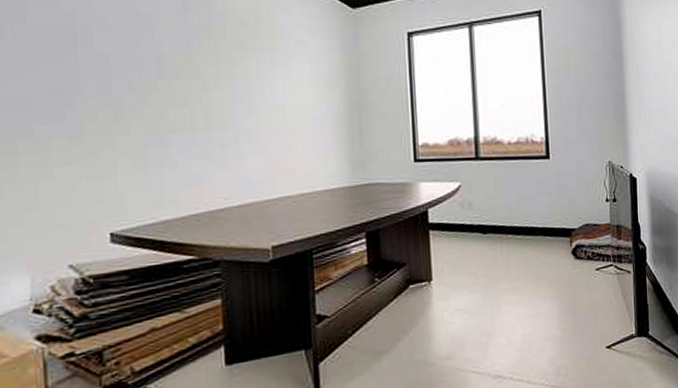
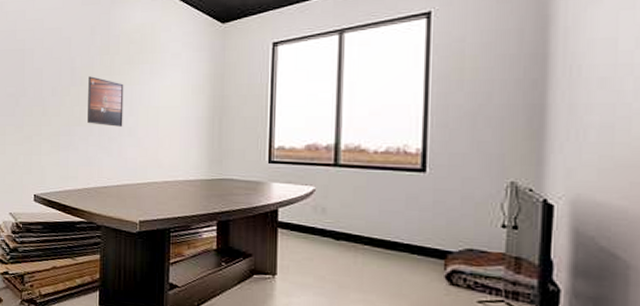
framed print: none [184,66,240,131] -> present [87,76,124,127]

